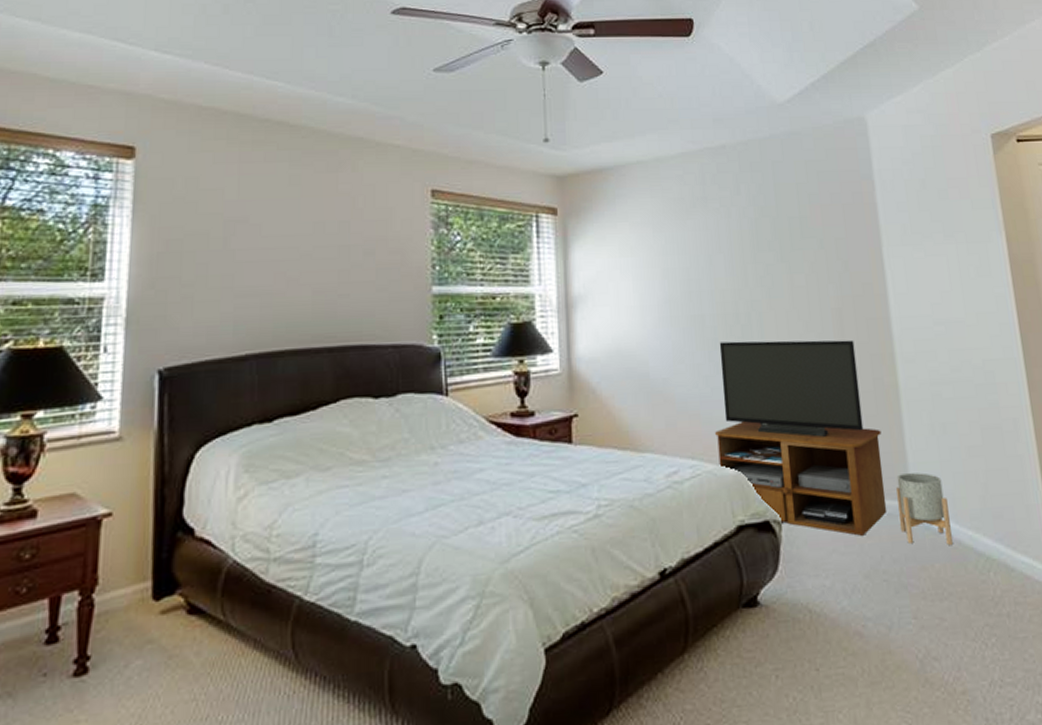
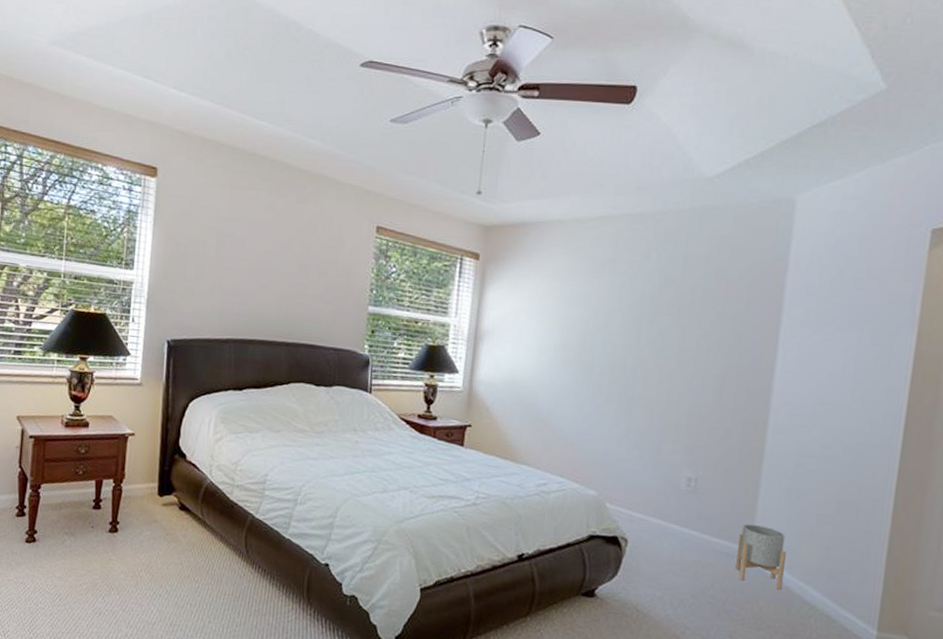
tv stand: present [715,340,887,536] -> none [583,387,738,565]

